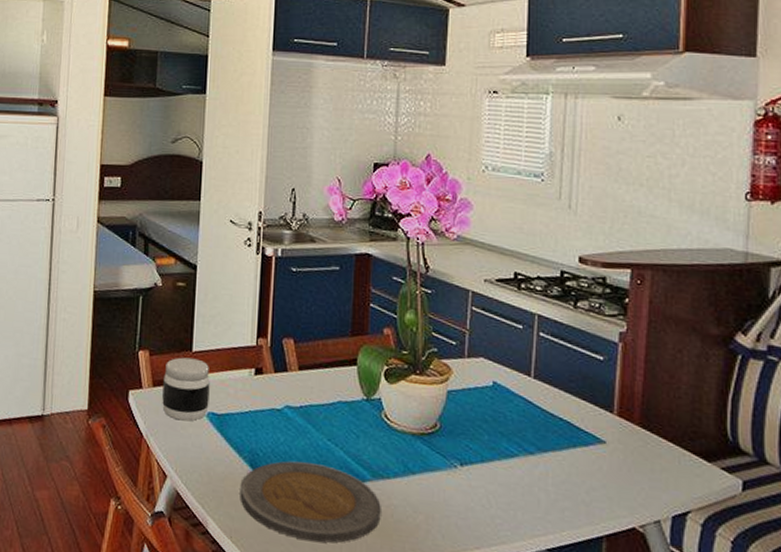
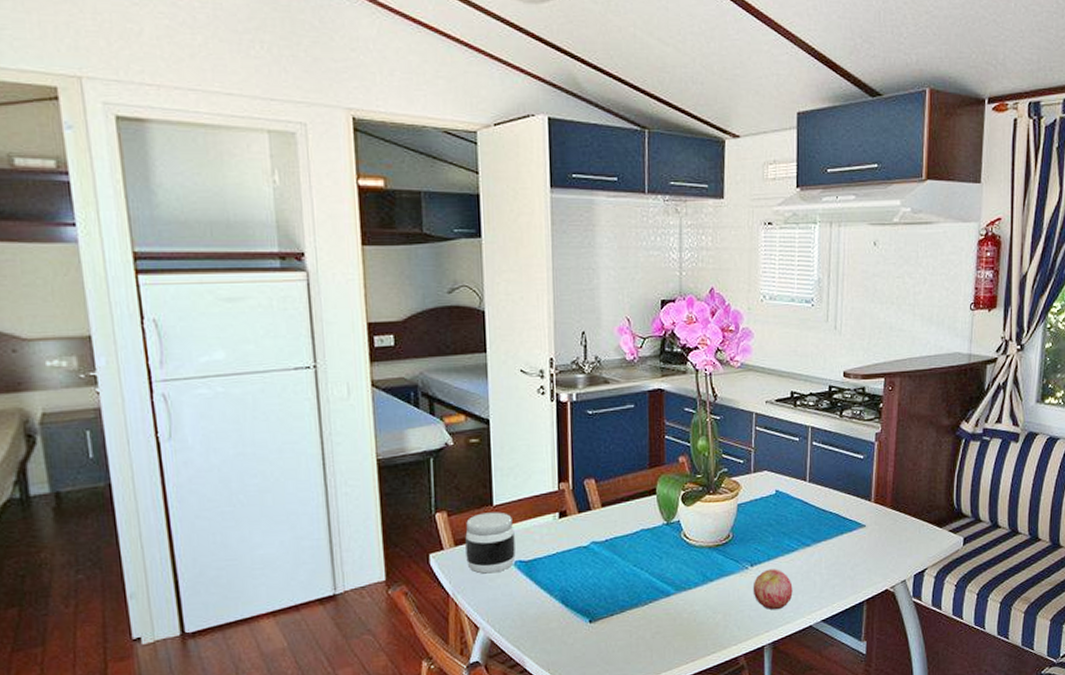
plate: present [240,461,381,543] -> none [553,588,685,658]
apple: none [461,473,511,525] -> present [753,569,793,610]

